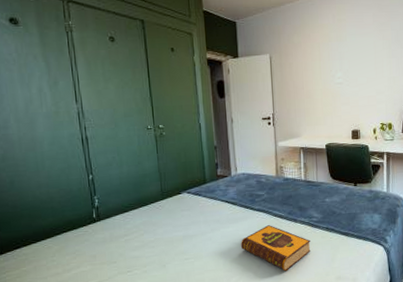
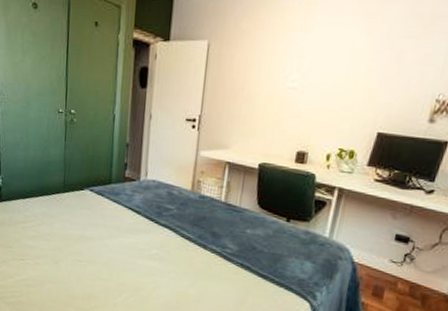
hardback book: present [241,225,311,272] -> none [138,245,219,302]

